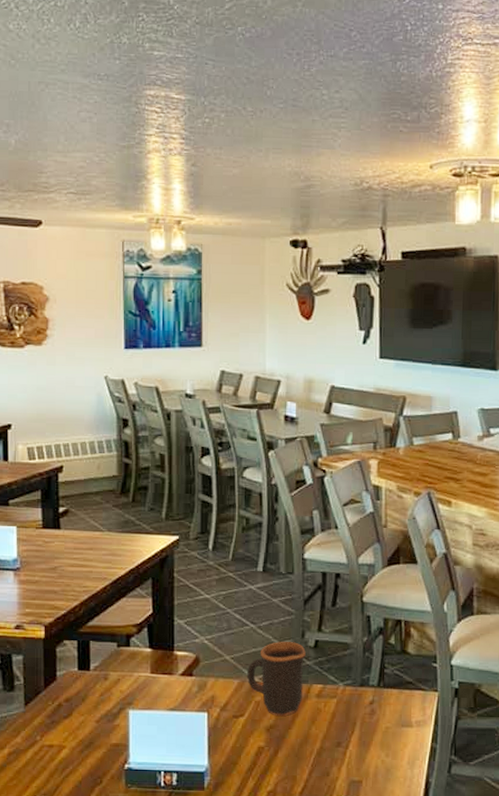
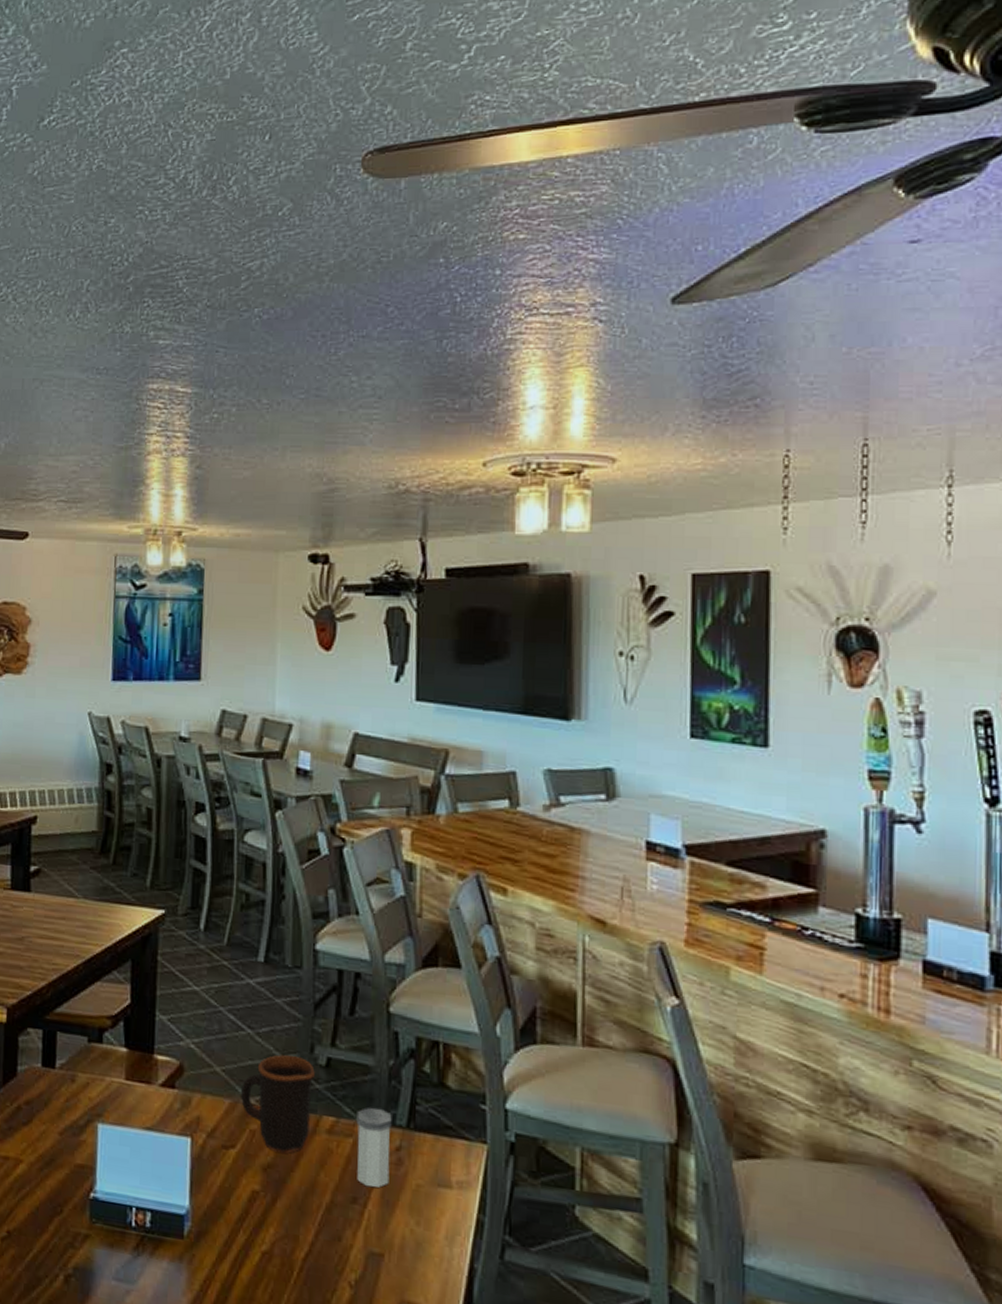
salt shaker: none [339,674,366,734] -> present [356,1107,392,1188]

